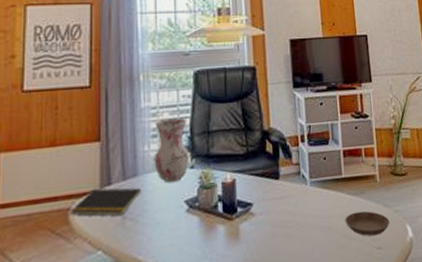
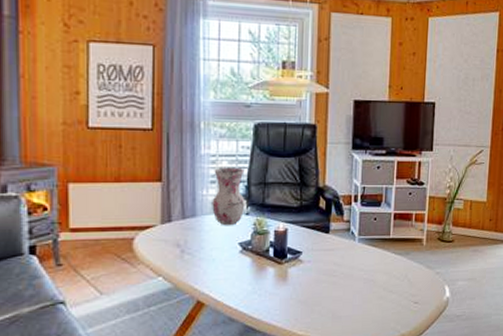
notepad: present [70,188,142,217] -> none [134,223,200,250]
saucer: present [345,211,390,237] -> none [387,269,430,292]

